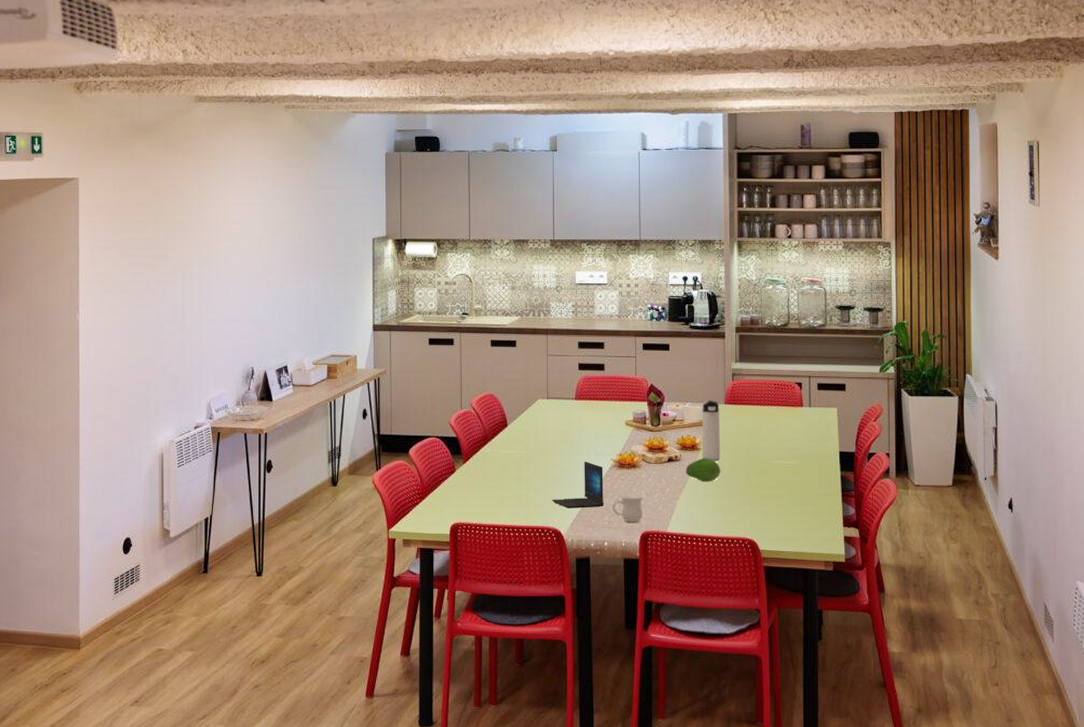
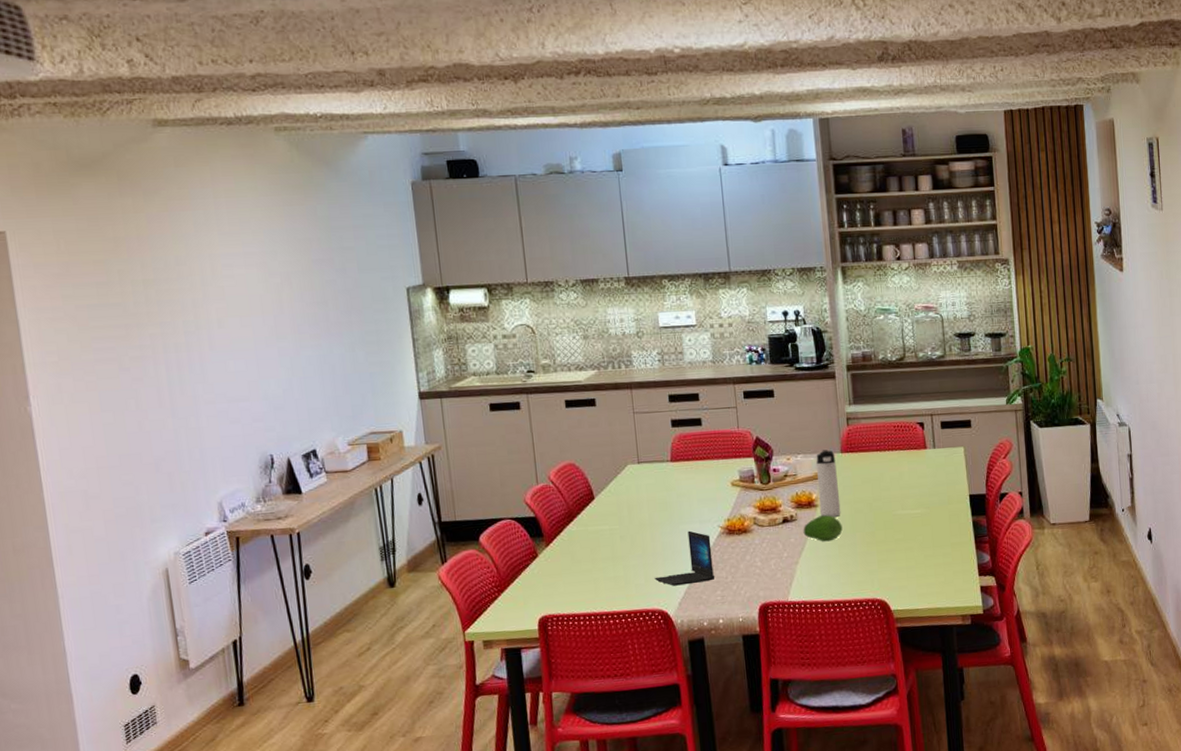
mug: present [612,495,643,522] -> none [724,563,759,595]

